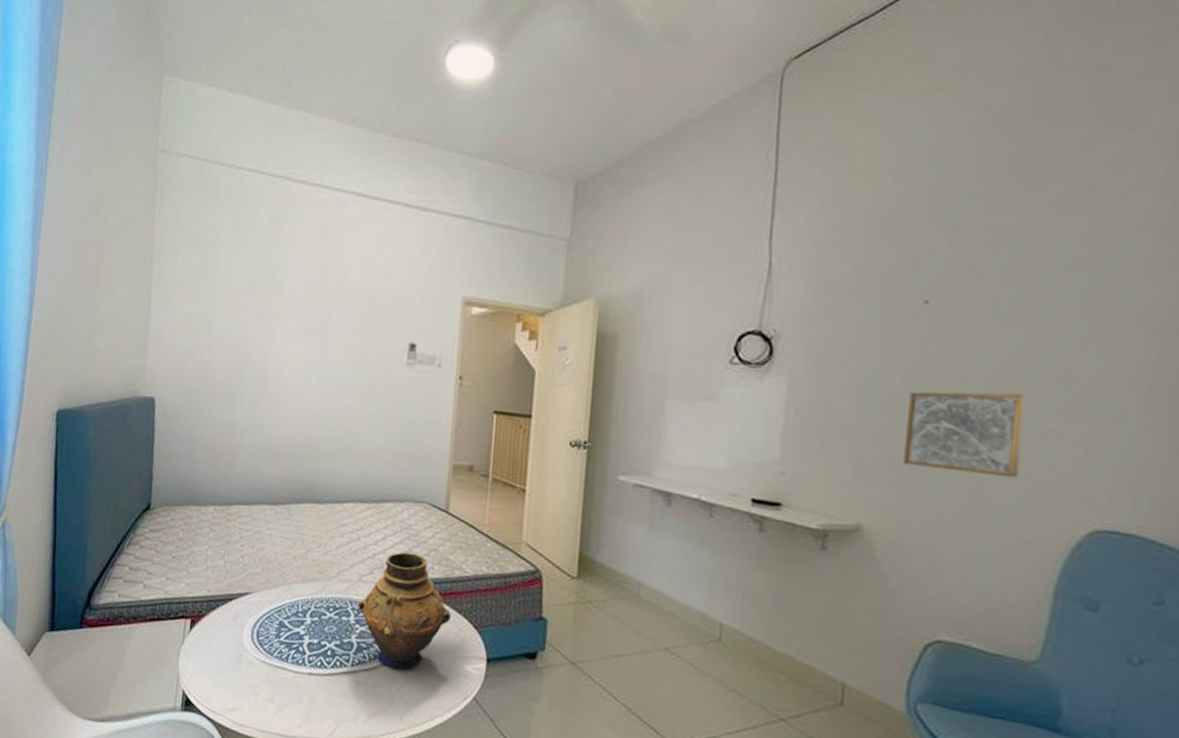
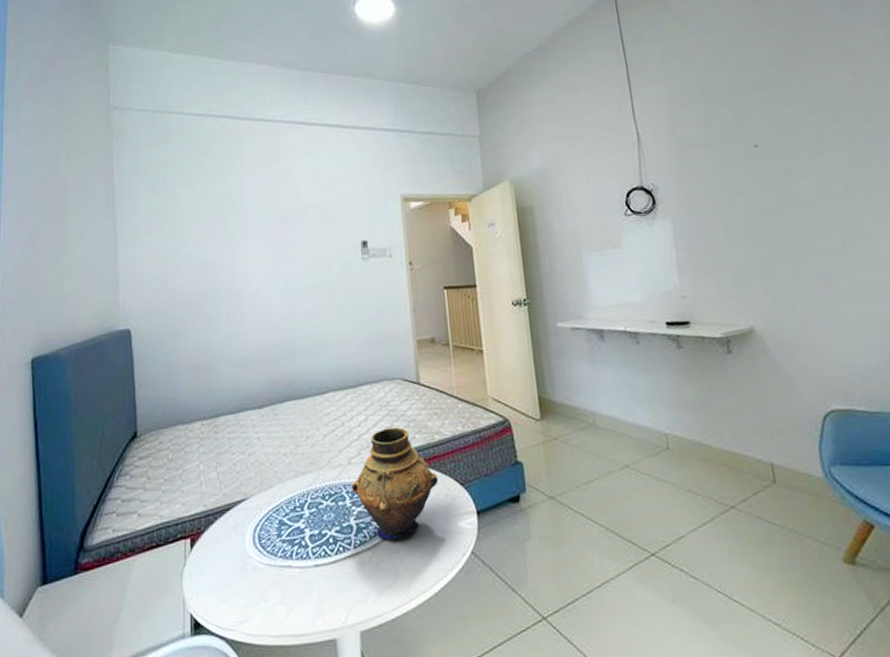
wall art: present [902,391,1027,479] -> none [762,204,854,273]

